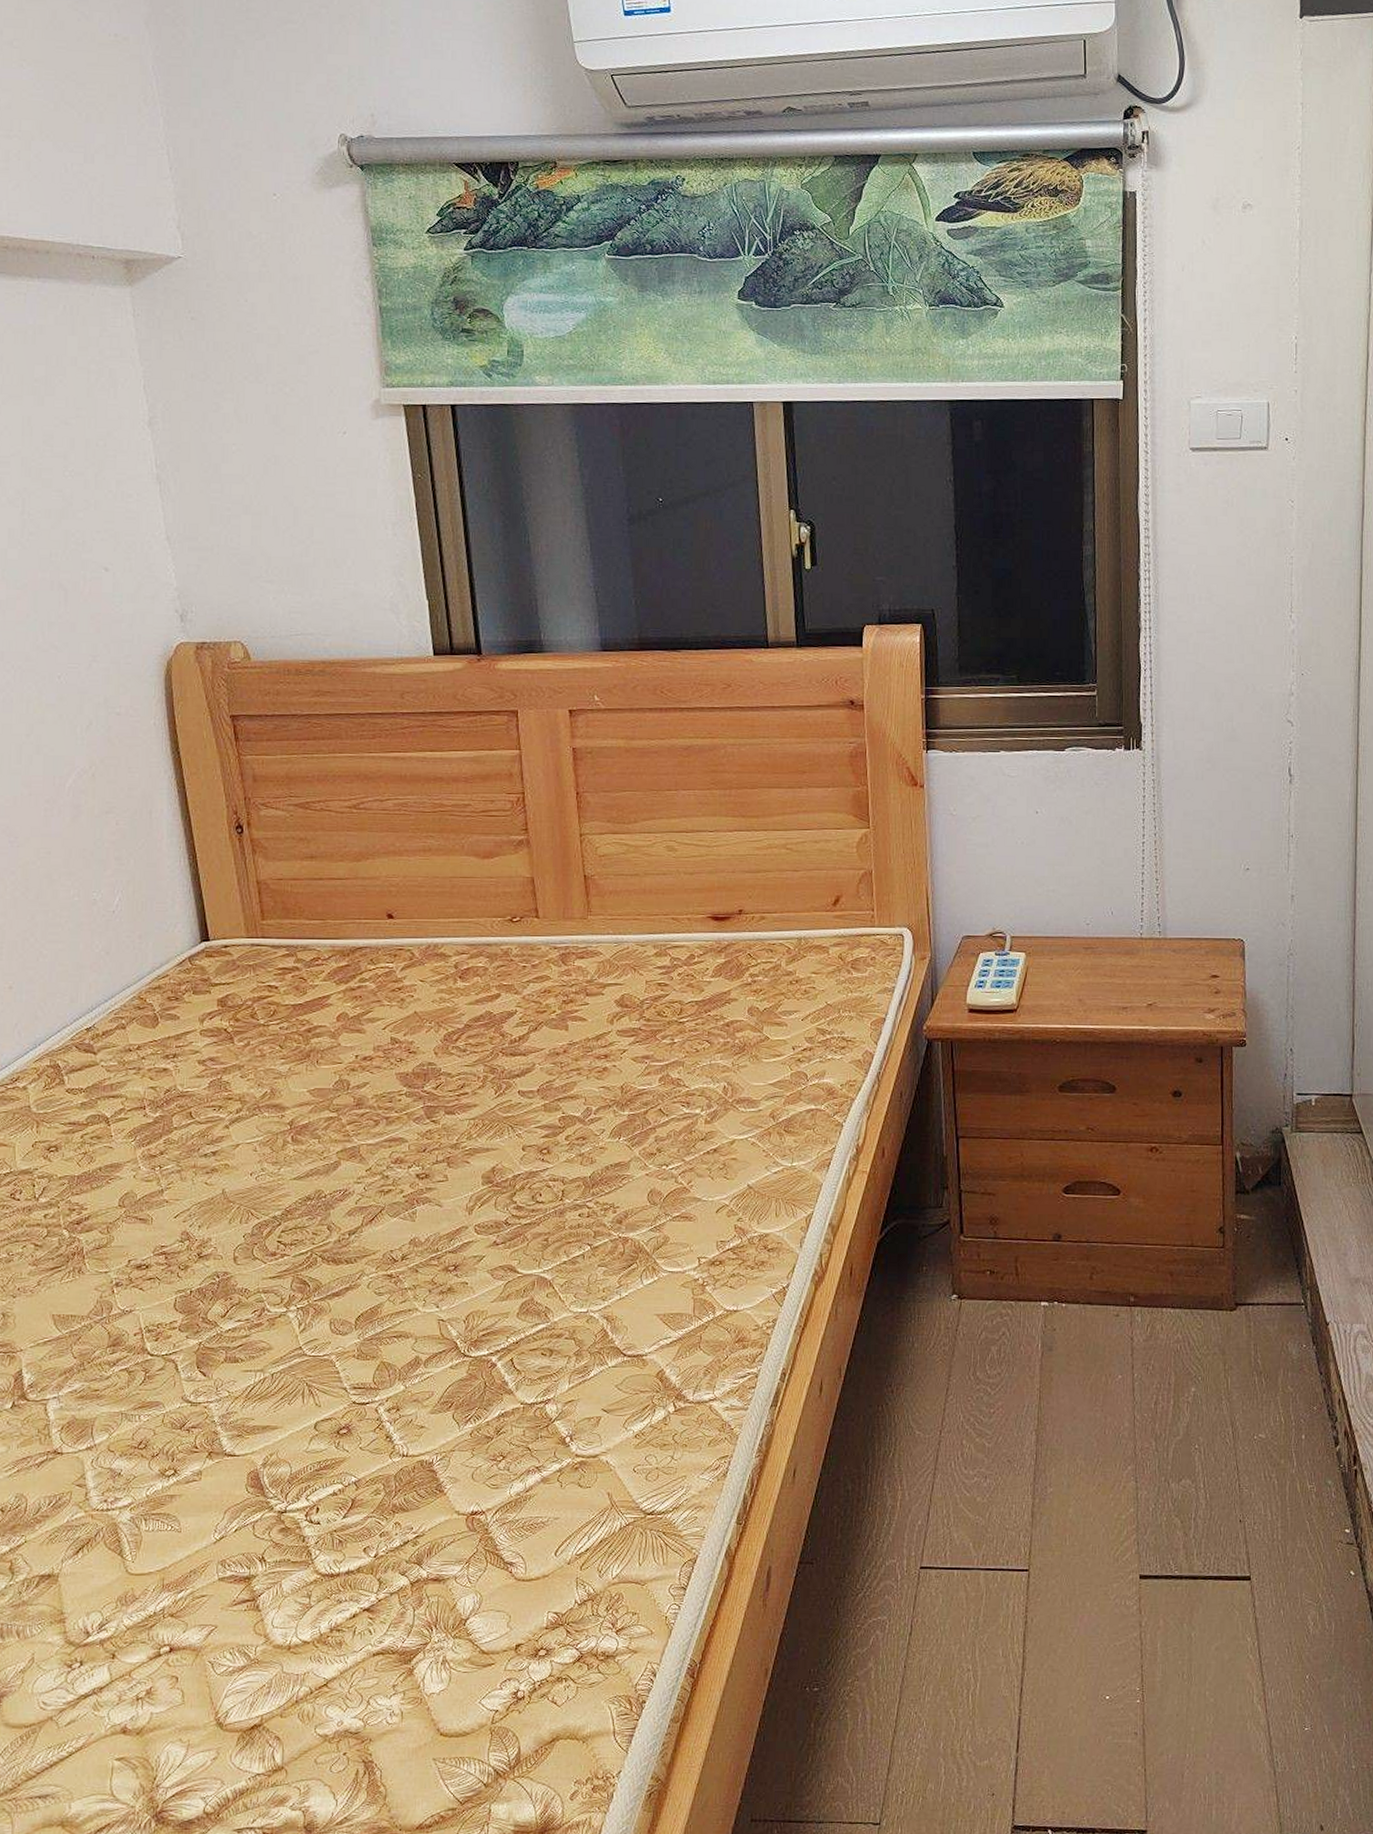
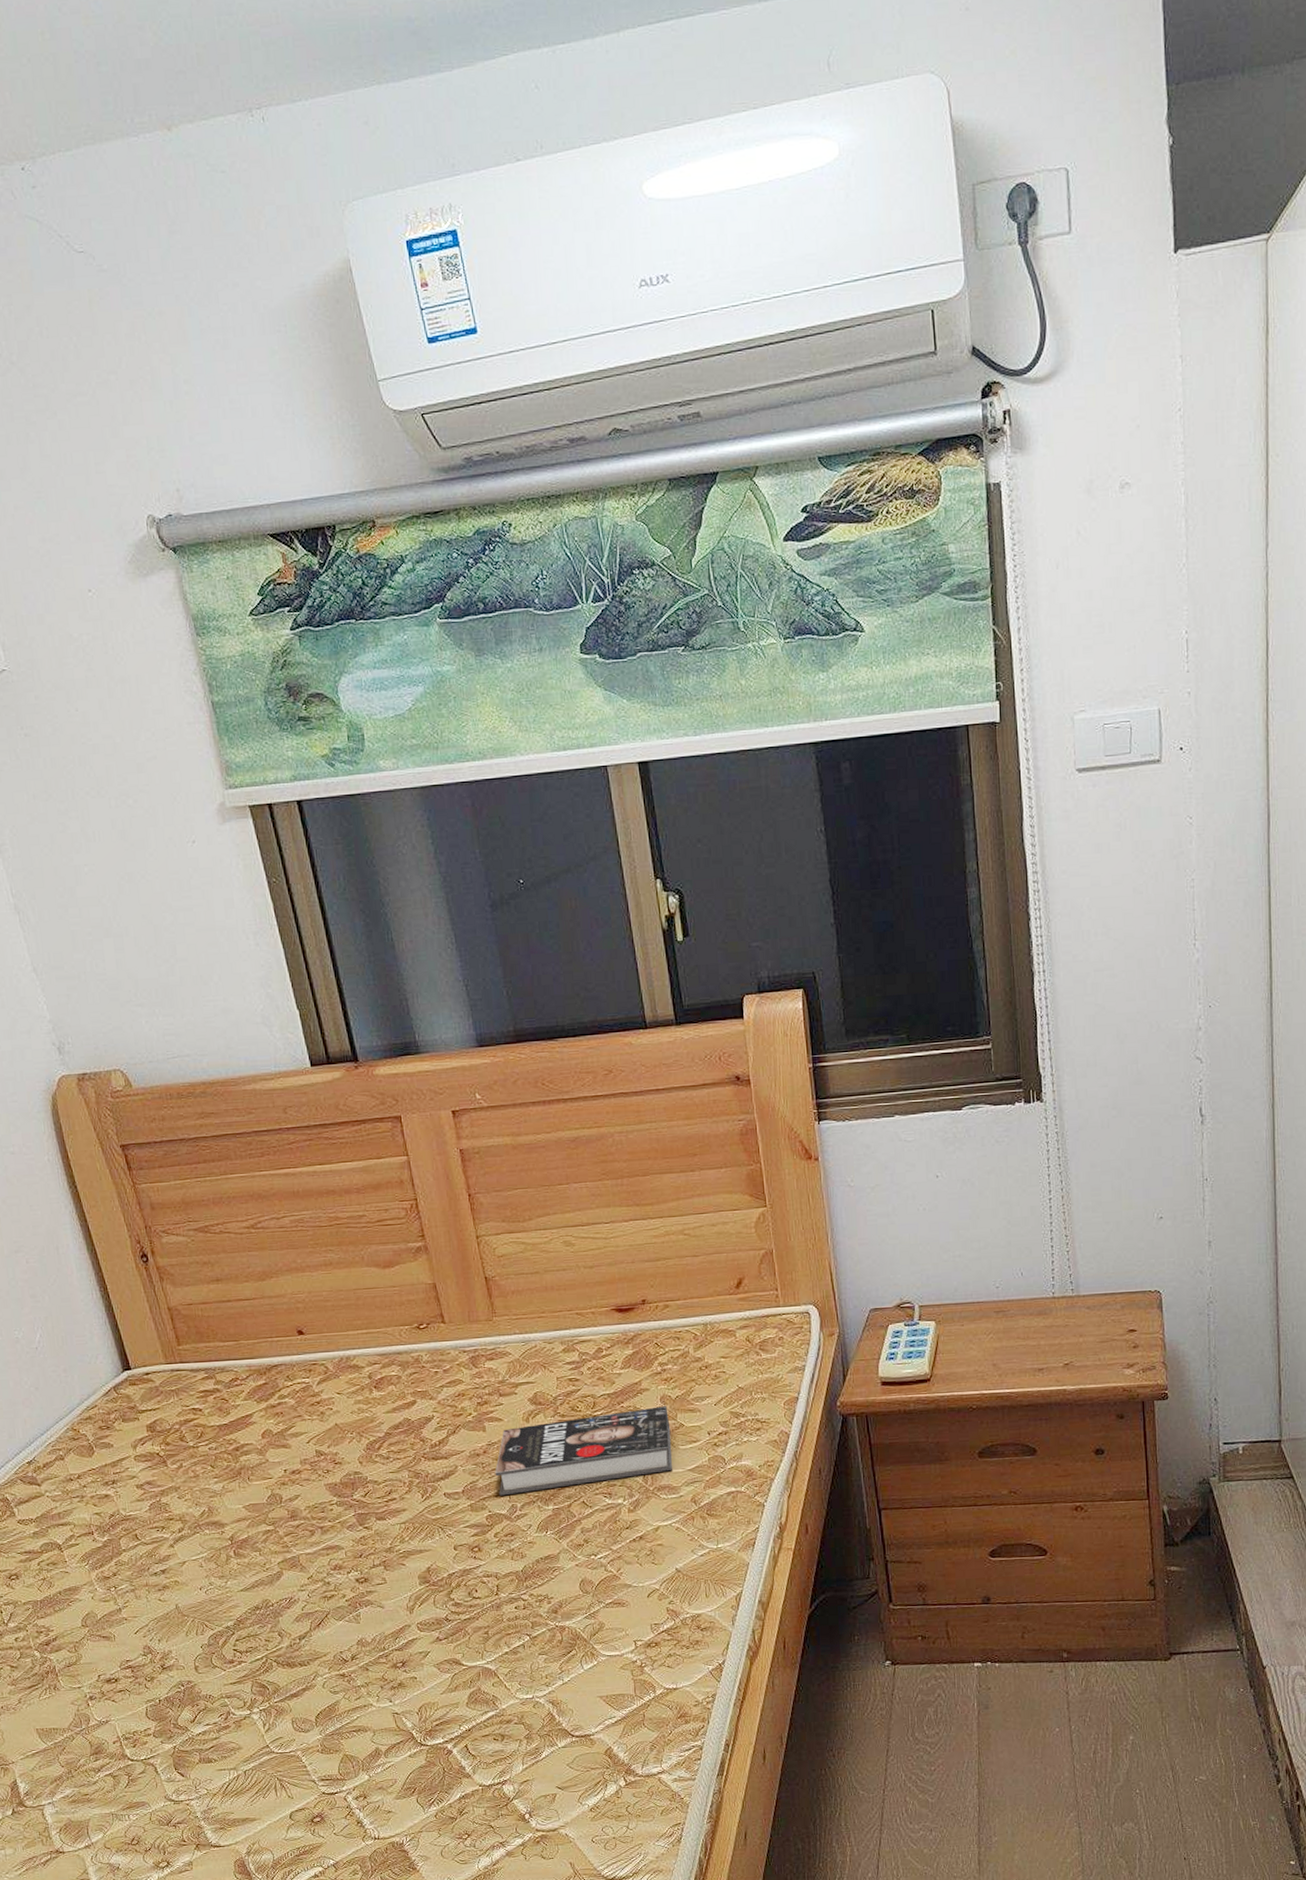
book: none [573,1017,756,1098] -> present [495,1406,672,1496]

